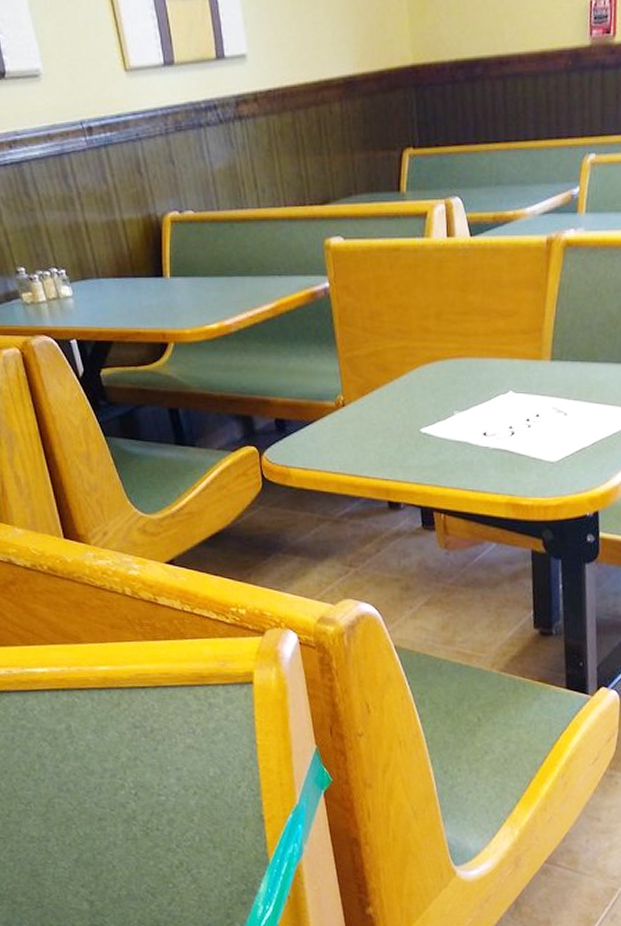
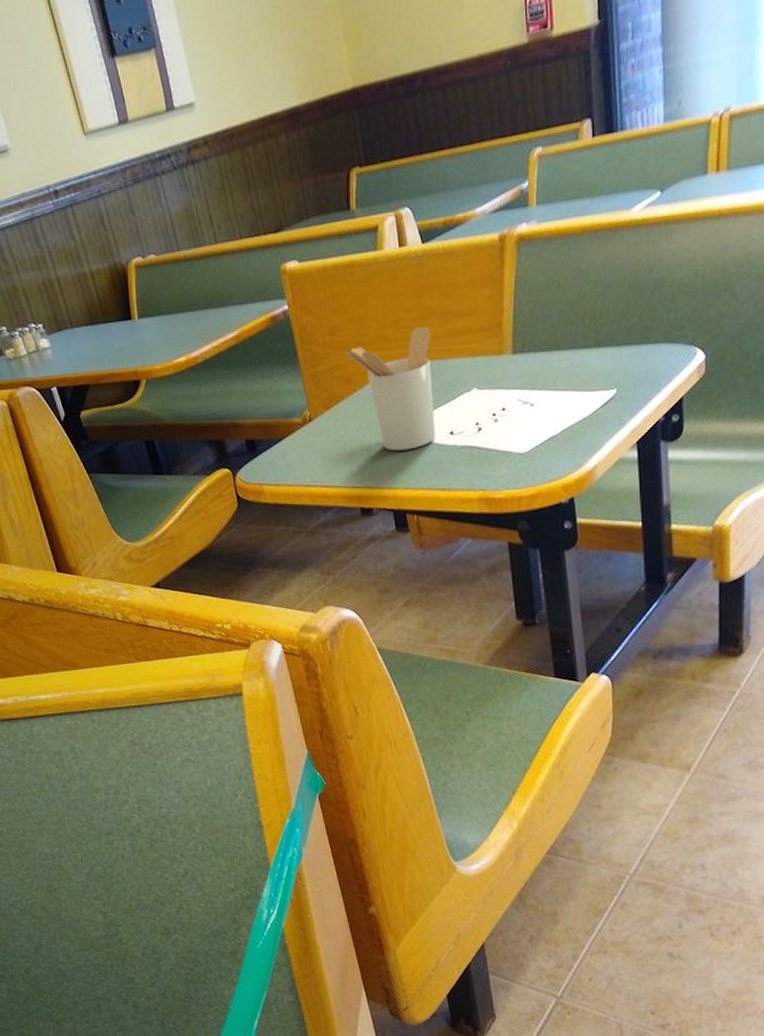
utensil holder: none [383,322,472,447] -> present [344,326,436,451]

